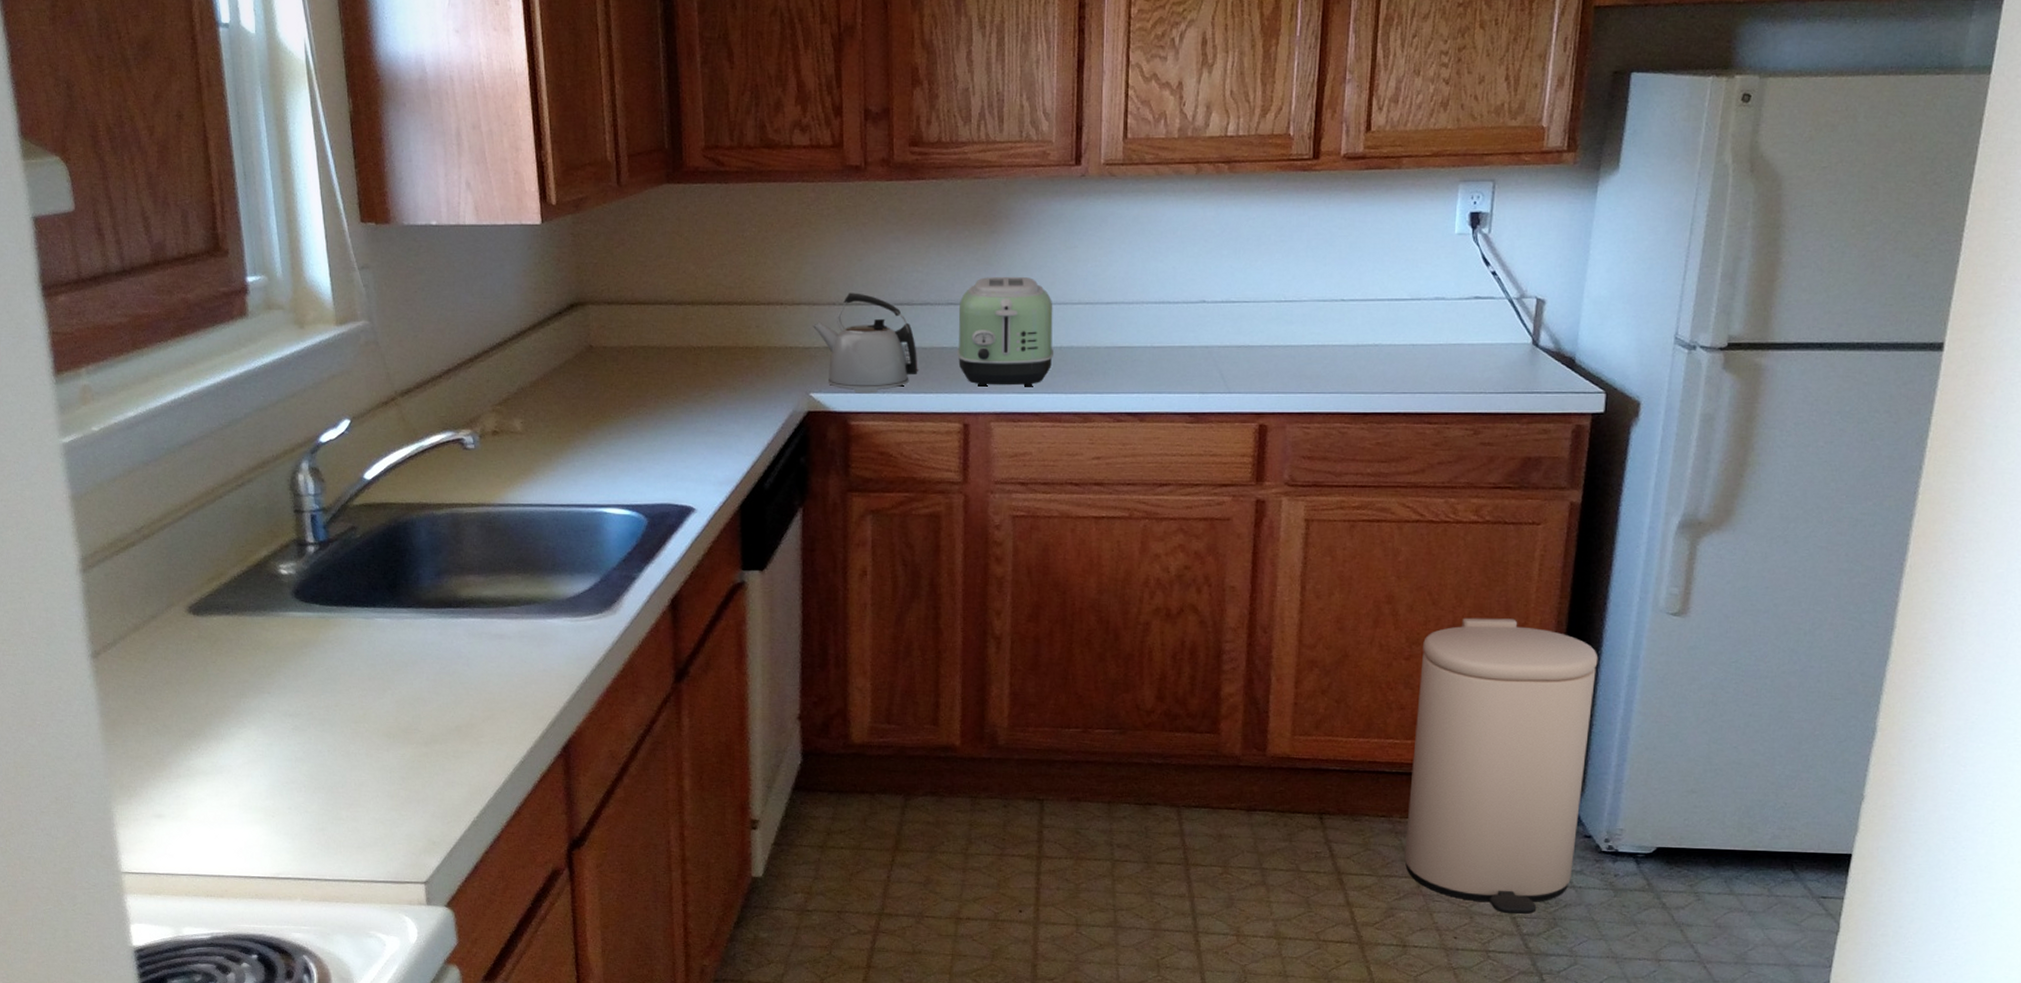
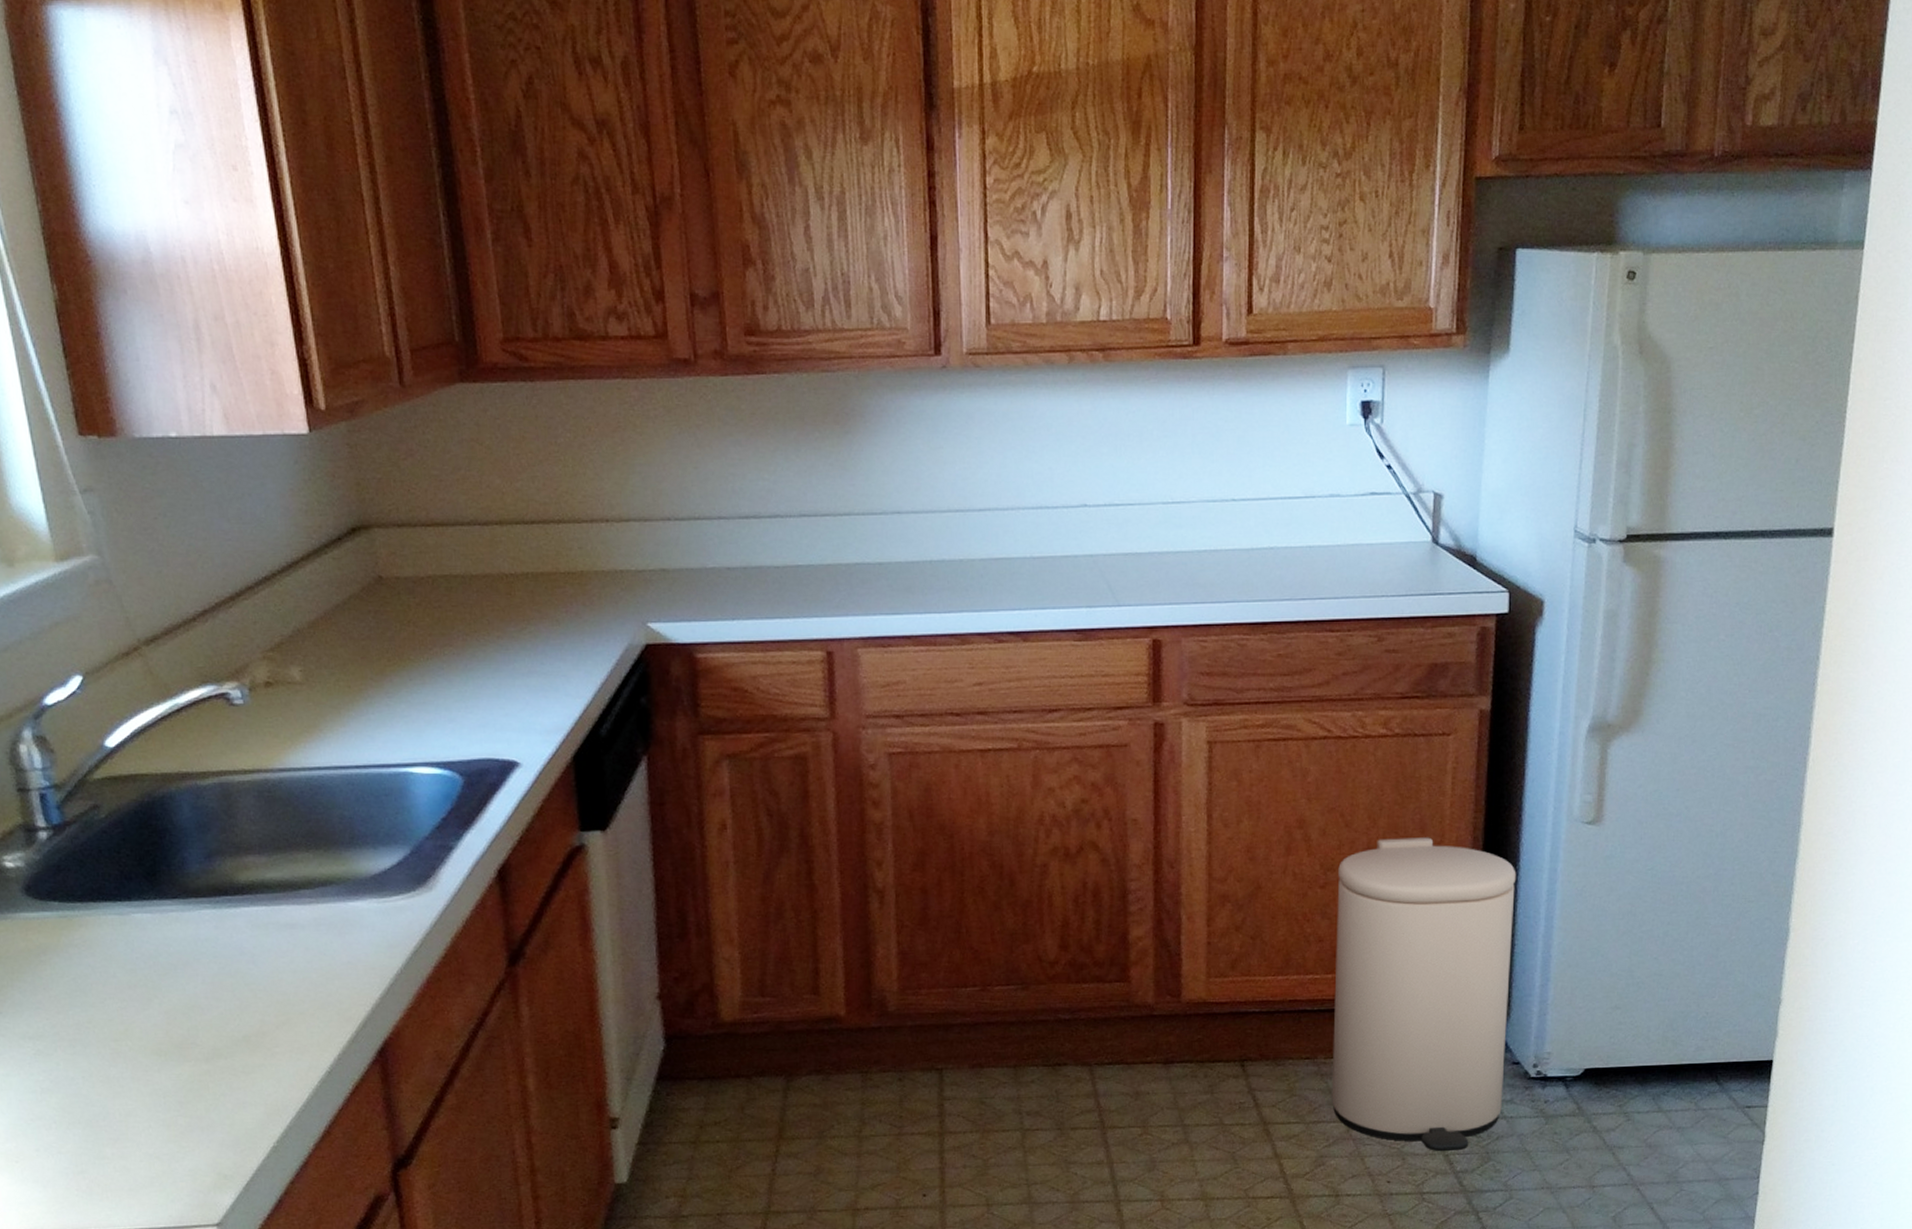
kettle: present [812,293,919,394] -> none [645,505,773,622]
toaster: present [957,276,1054,387] -> none [813,482,924,609]

